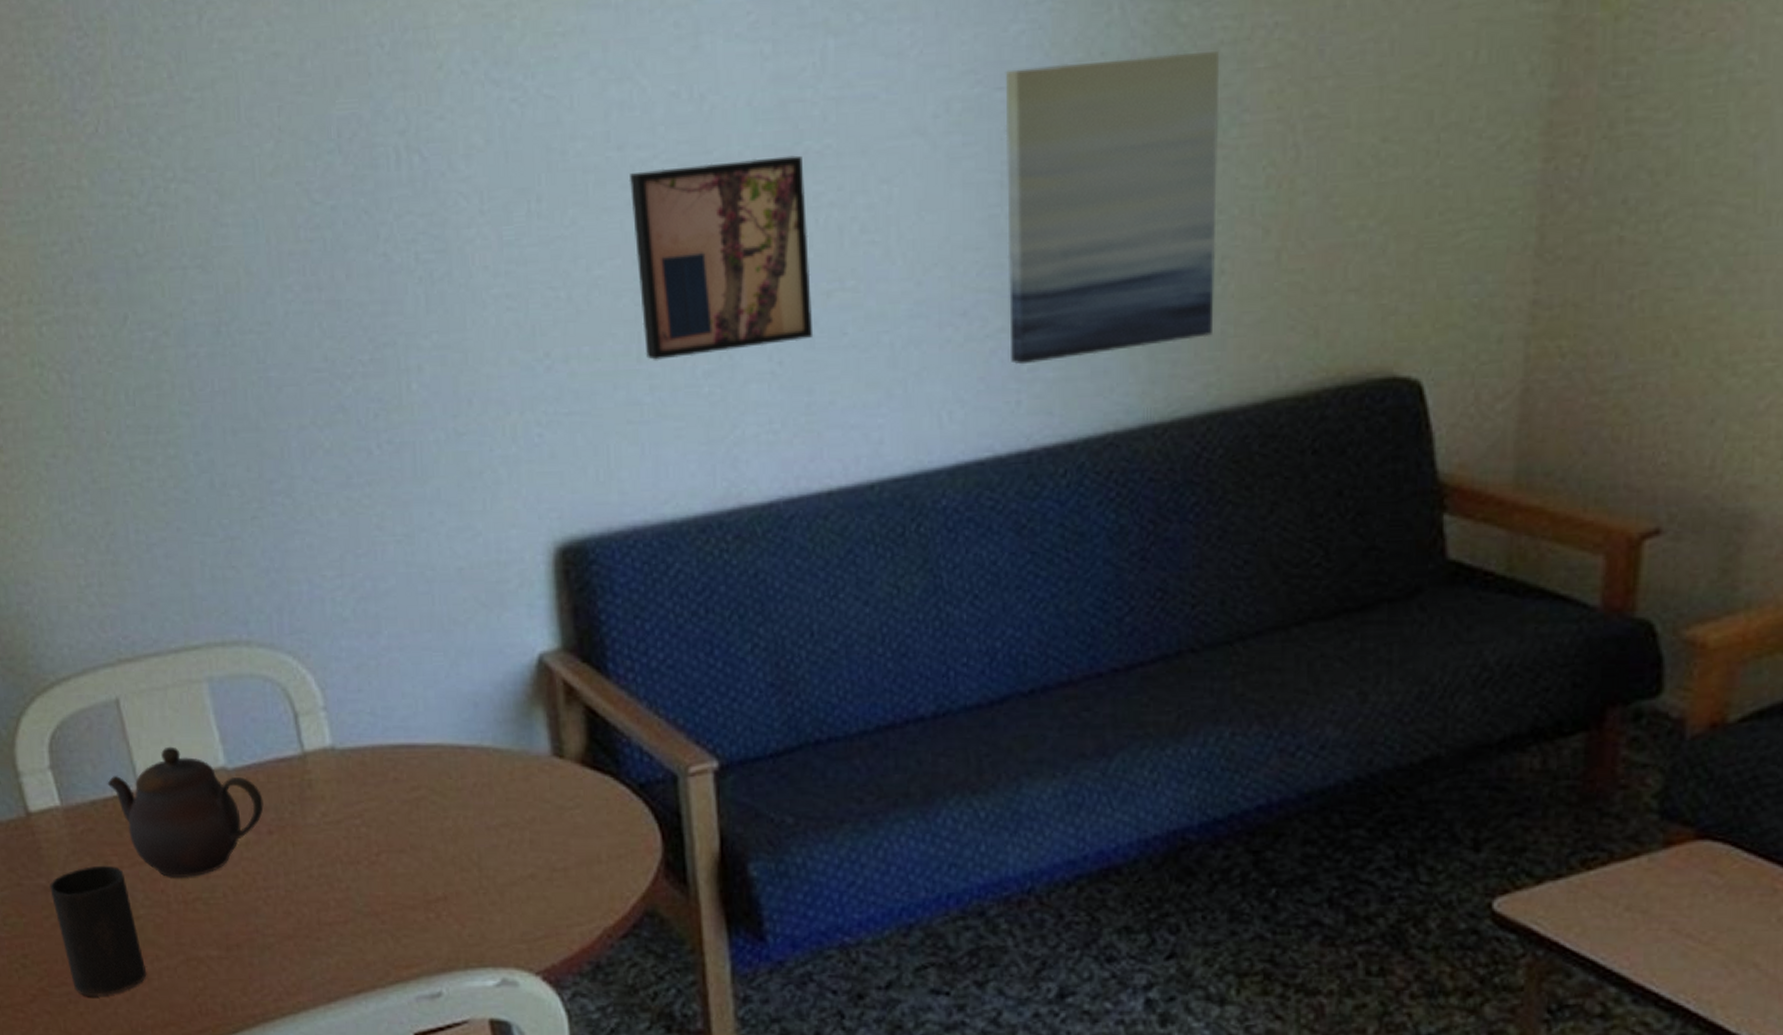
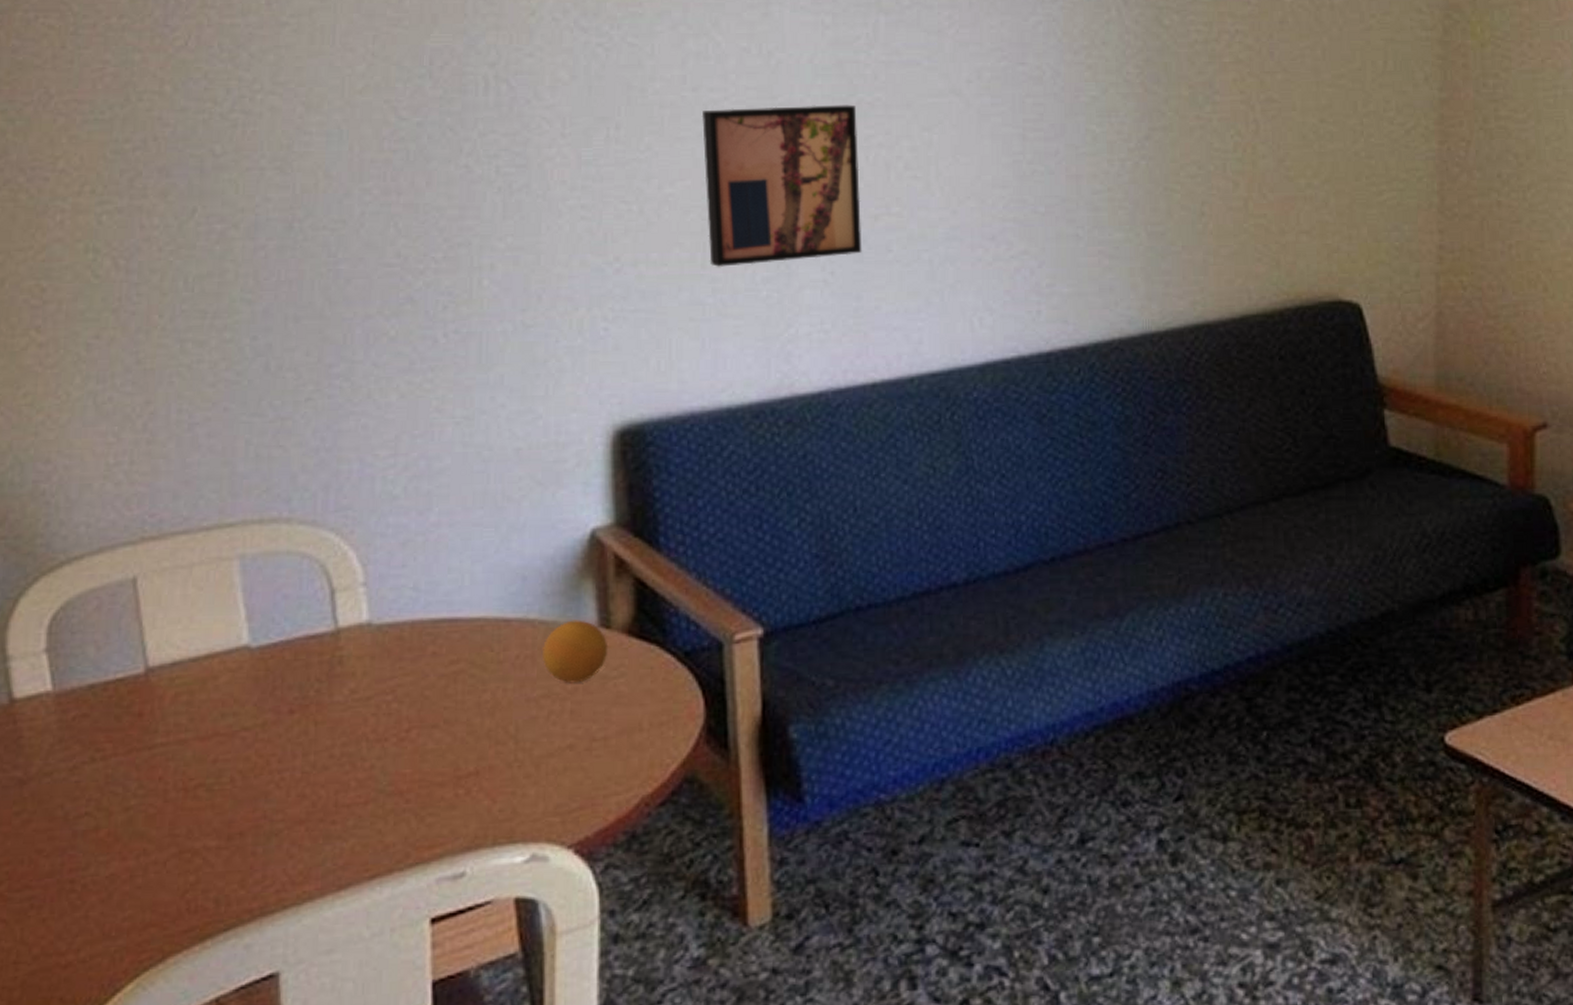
cup: present [49,865,147,996] -> none [25,753,130,900]
teapot: present [107,746,264,878] -> none [111,625,287,765]
fruit: none [498,748,562,813] -> present [541,620,607,684]
wall art: present [1005,51,1220,365] -> none [1026,47,1197,282]

